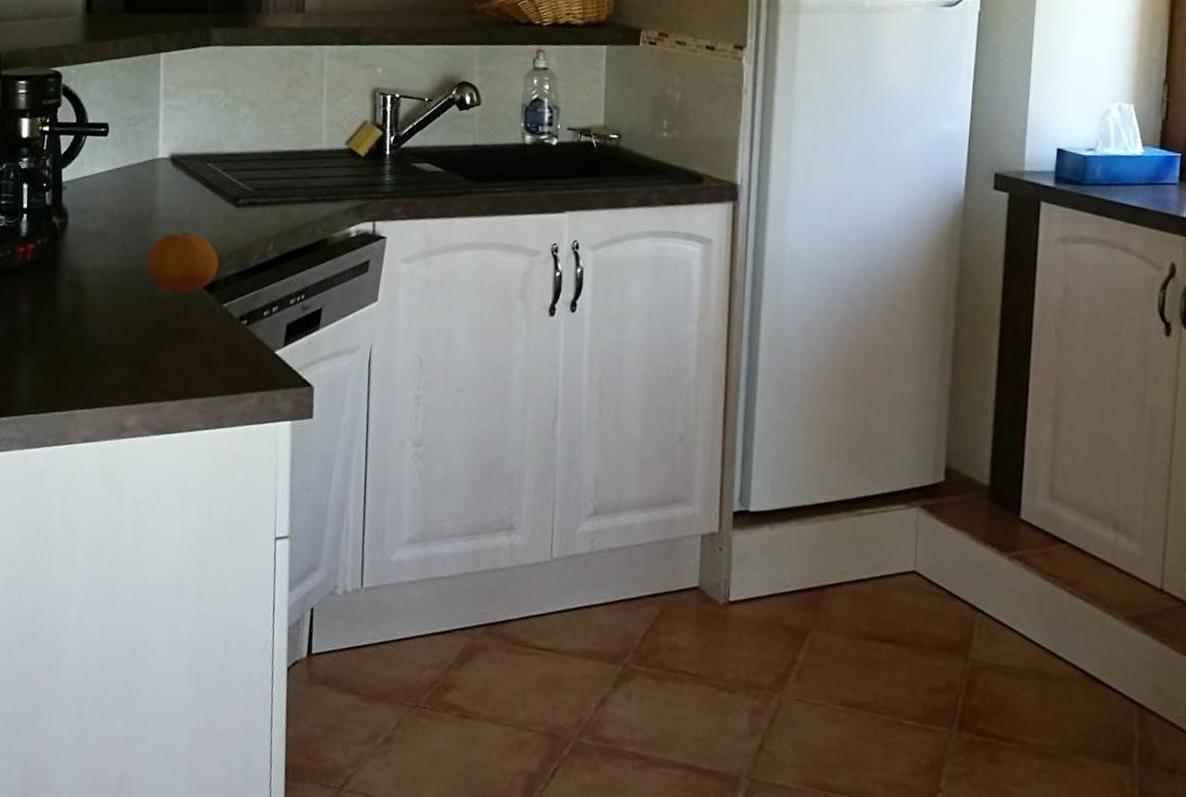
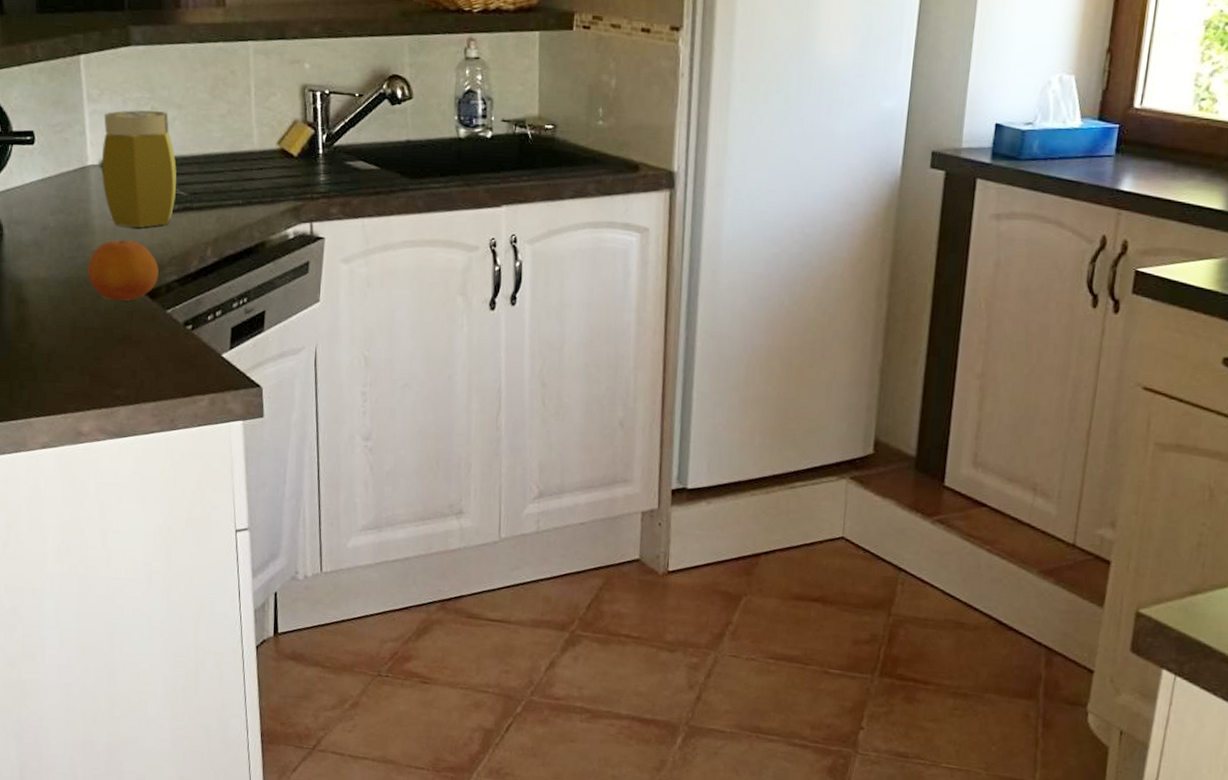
jar: none [170,106,245,221] -> present [101,109,177,228]

